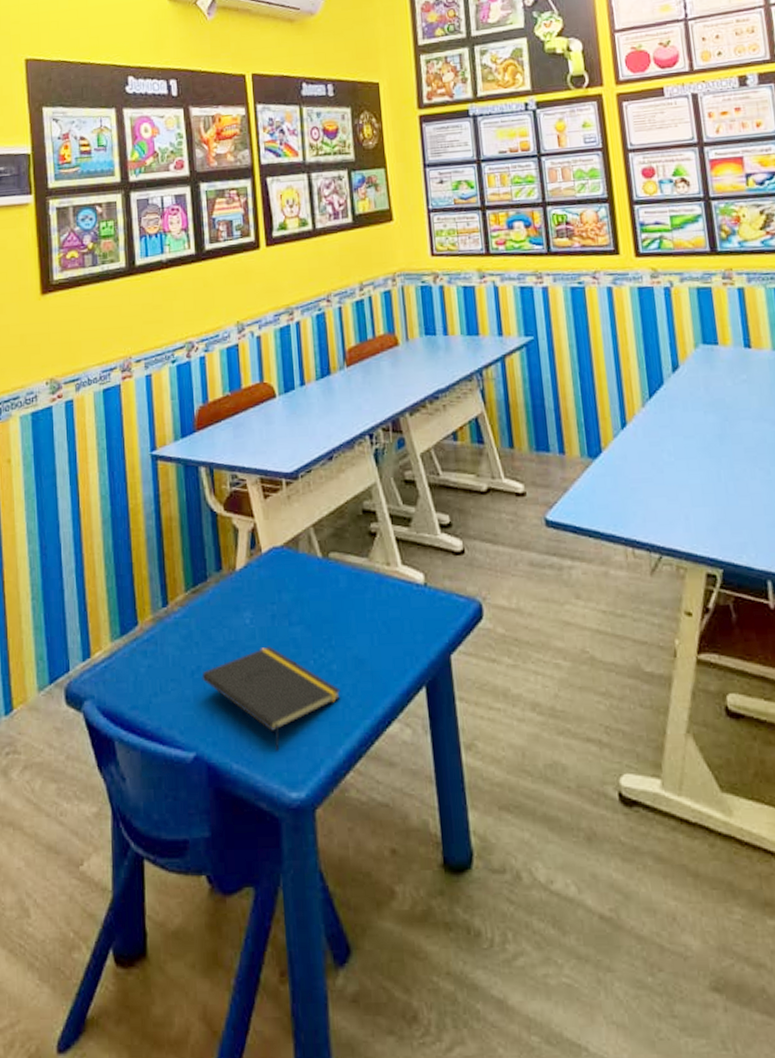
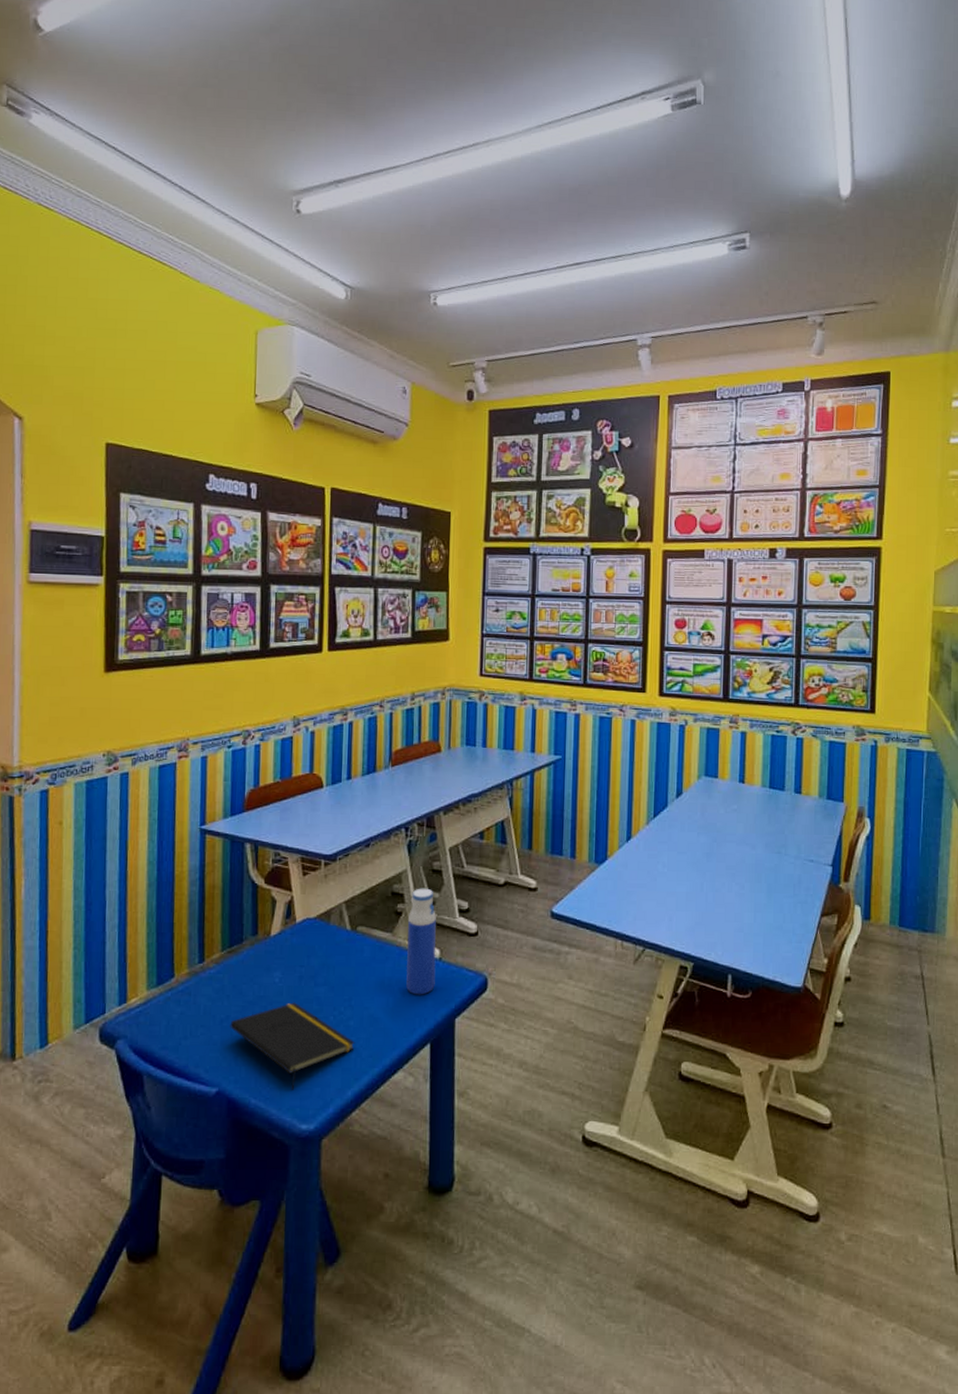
water bottle: none [384,502,423,629] -> present [406,888,436,995]

